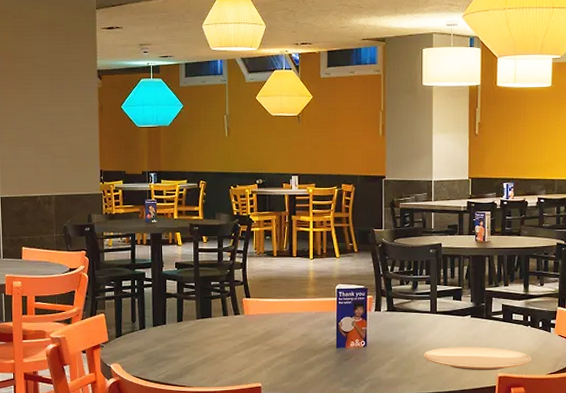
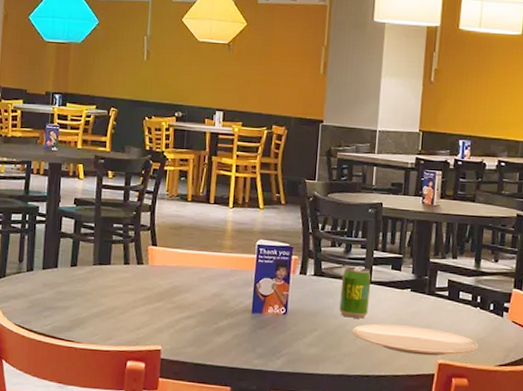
soda can: none [411,299,437,345] -> present [339,265,372,319]

